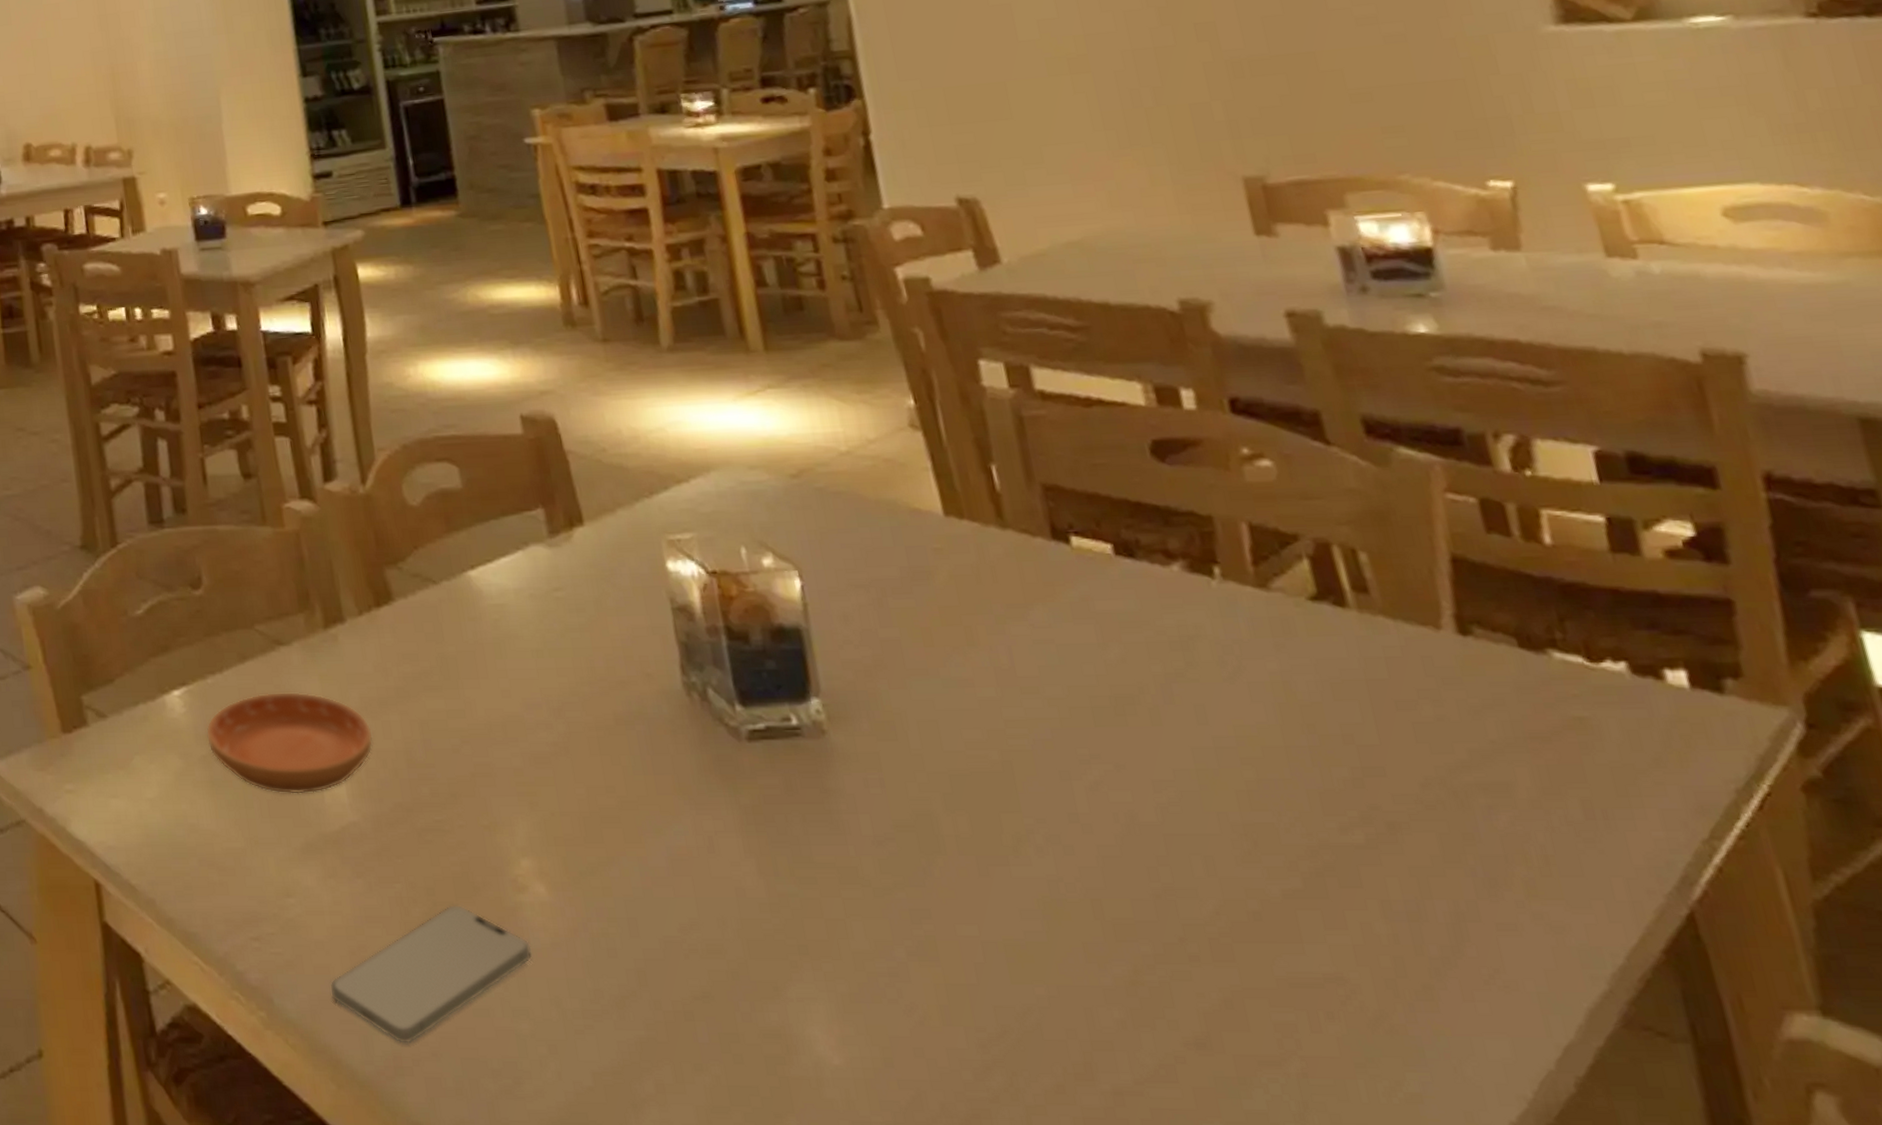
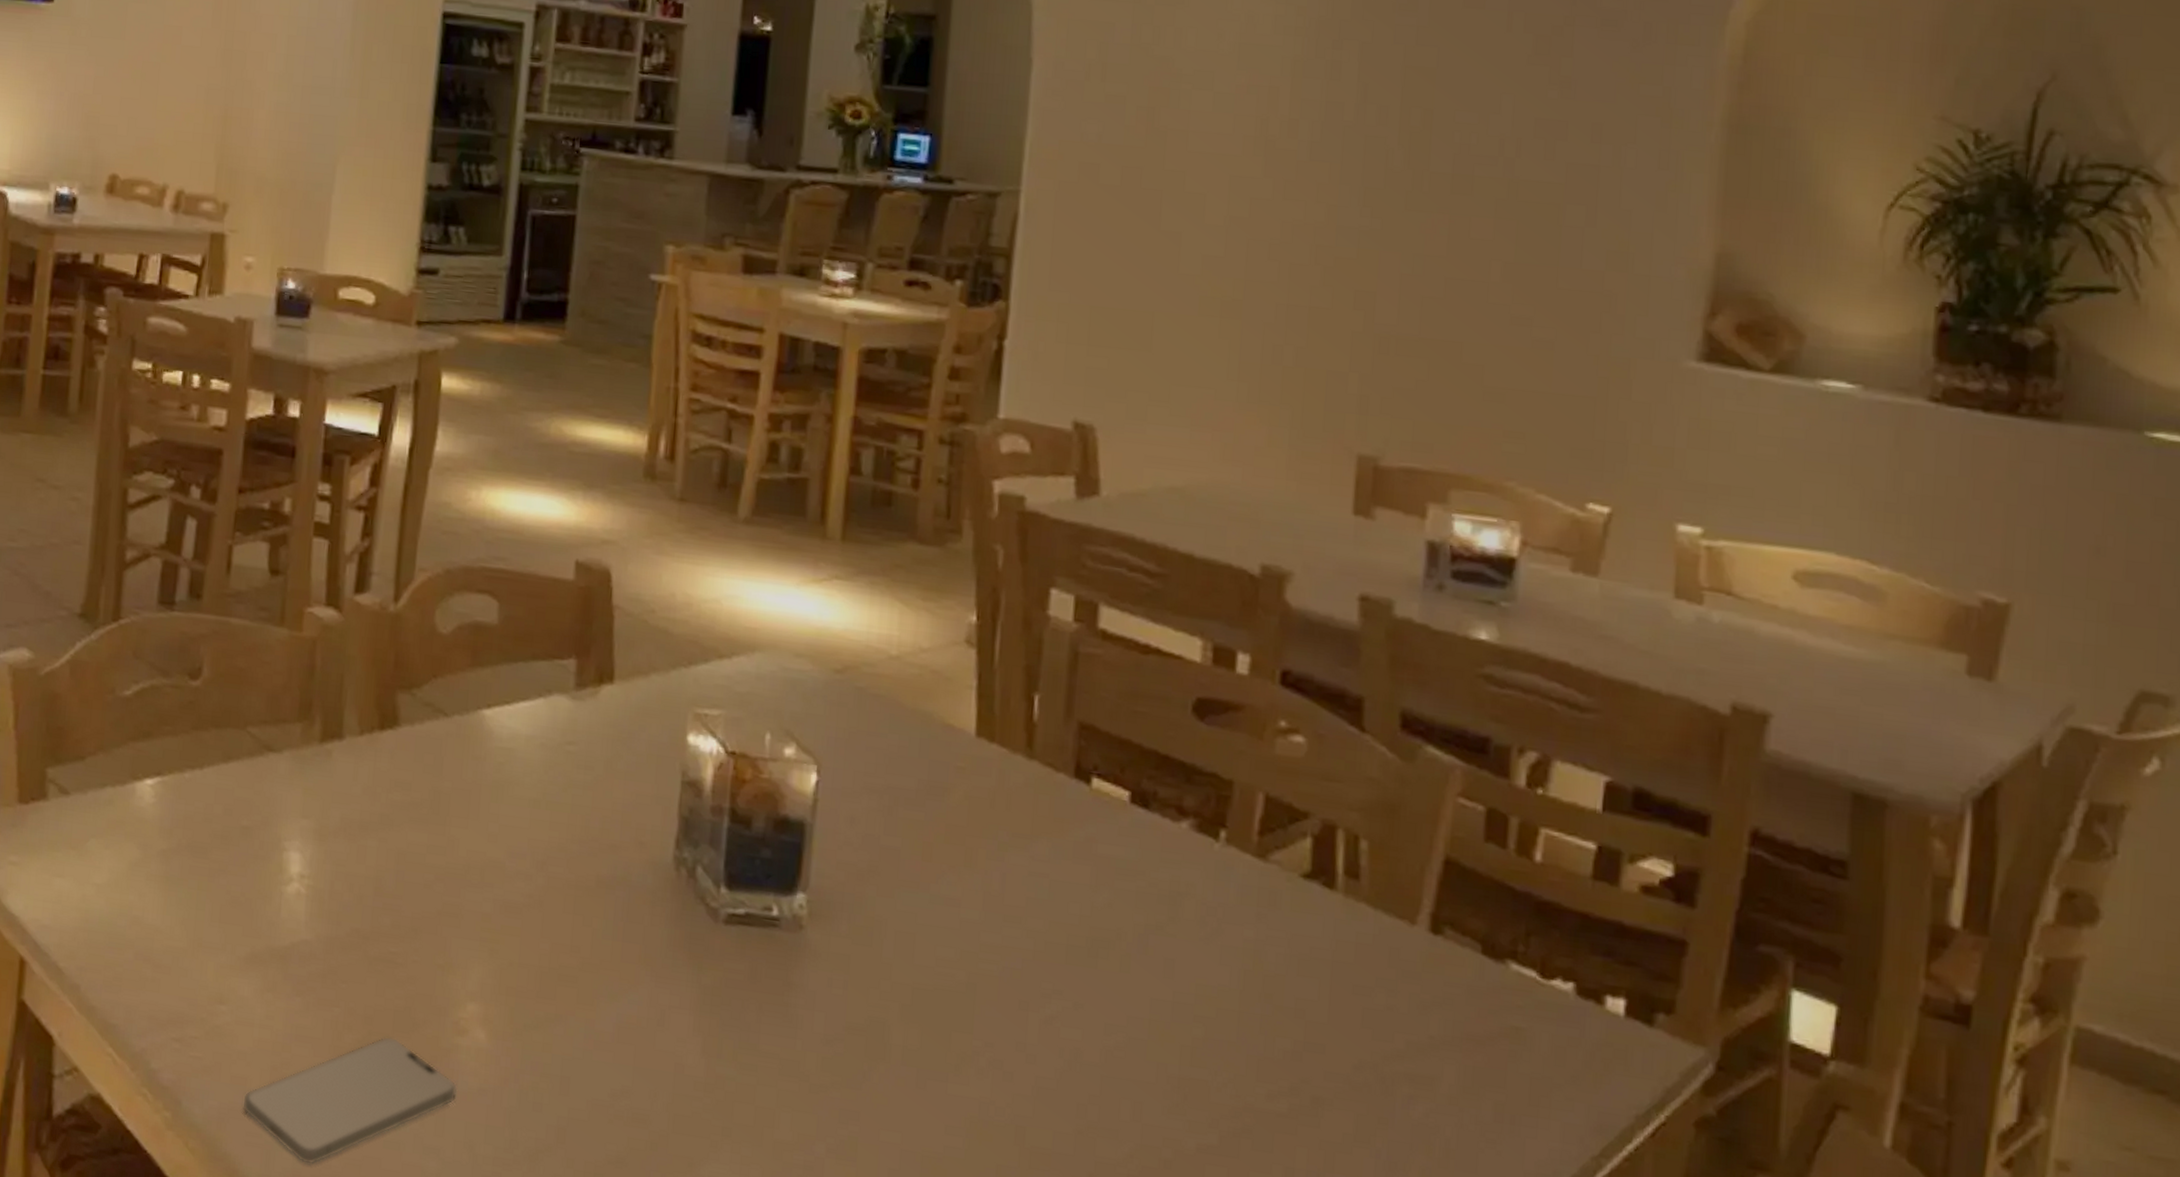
saucer: present [205,691,373,794] -> none [170,796,346,906]

